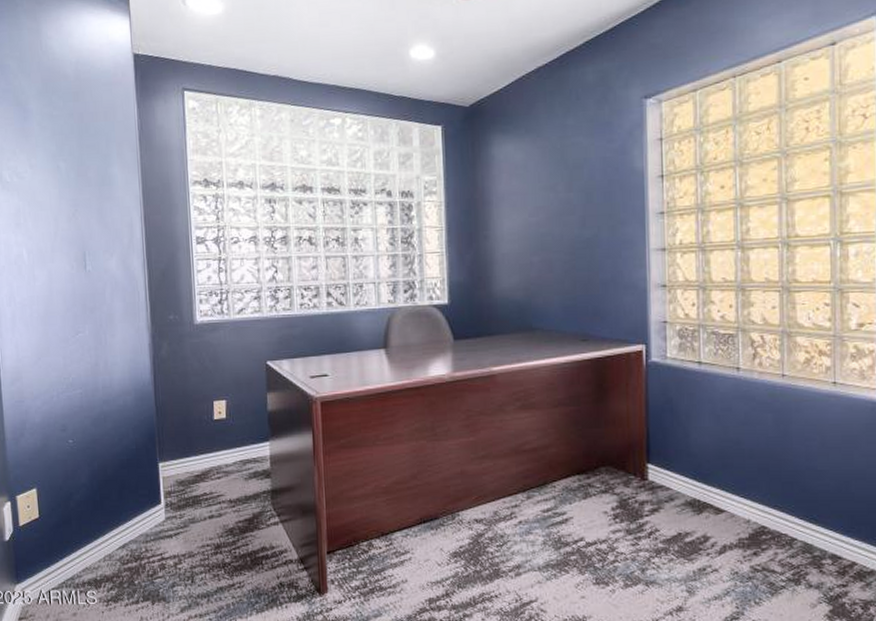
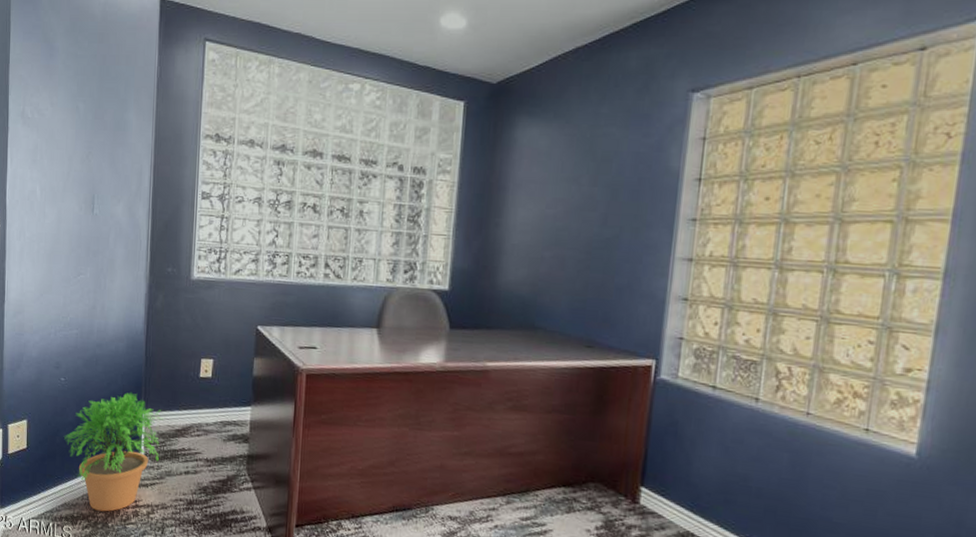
potted plant: none [79,444,181,570] -> present [64,392,163,512]

